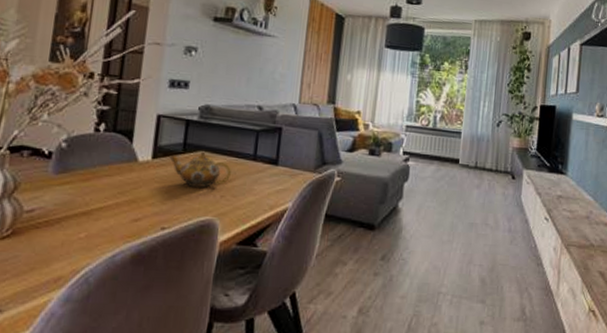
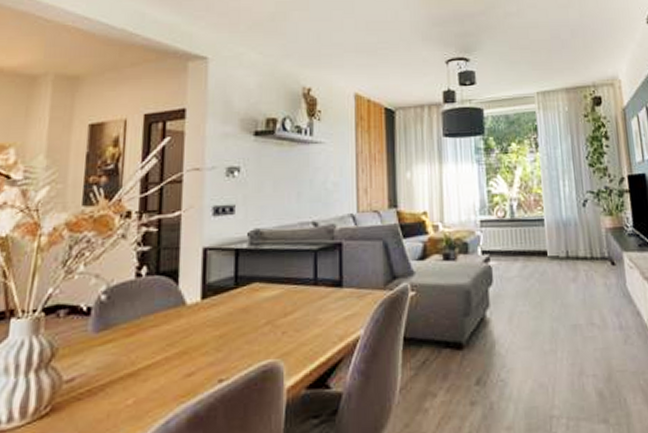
teapot: present [169,151,232,188] -> none [220,283,292,328]

